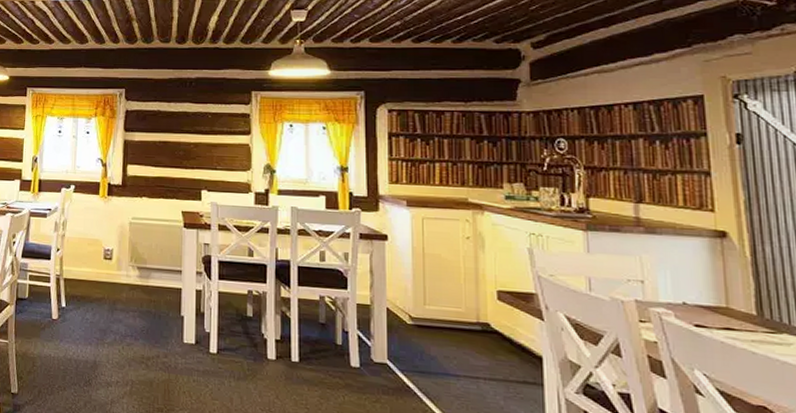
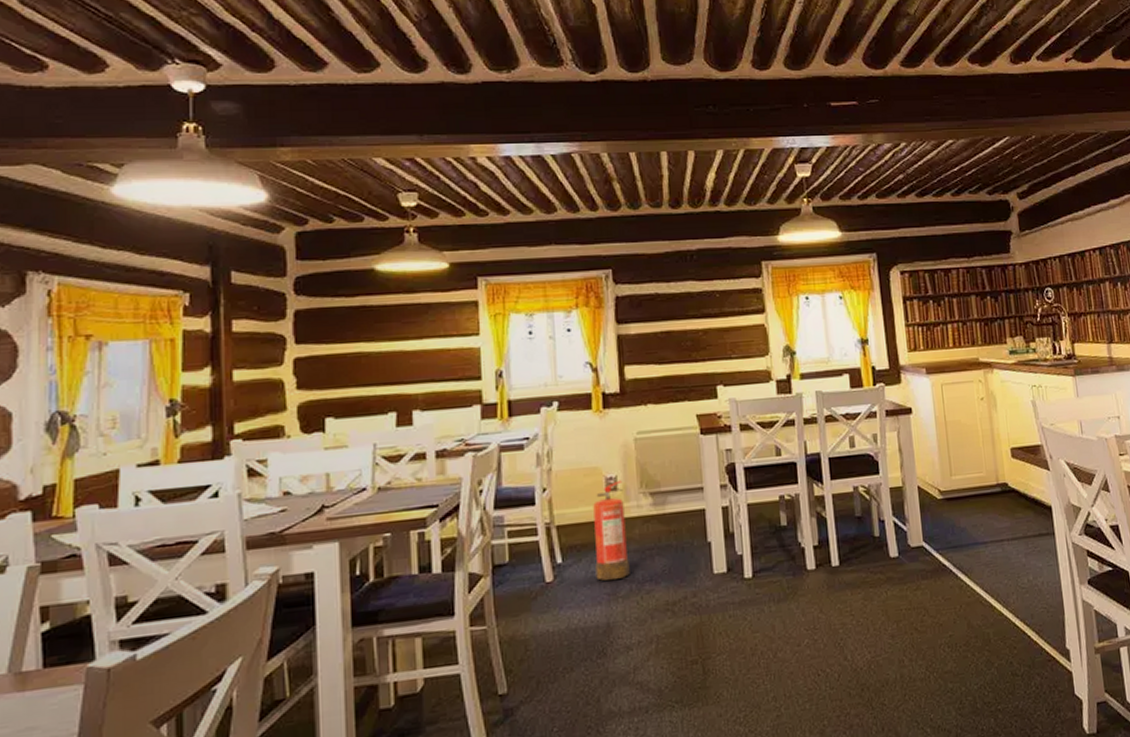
fire extinguisher: none [89,252,117,330] -> present [593,480,630,581]

